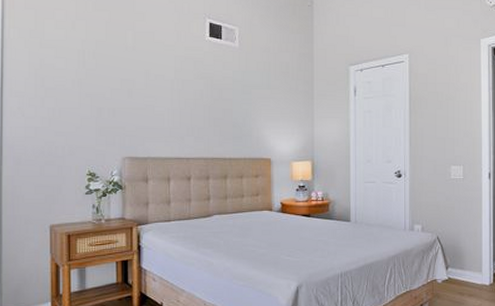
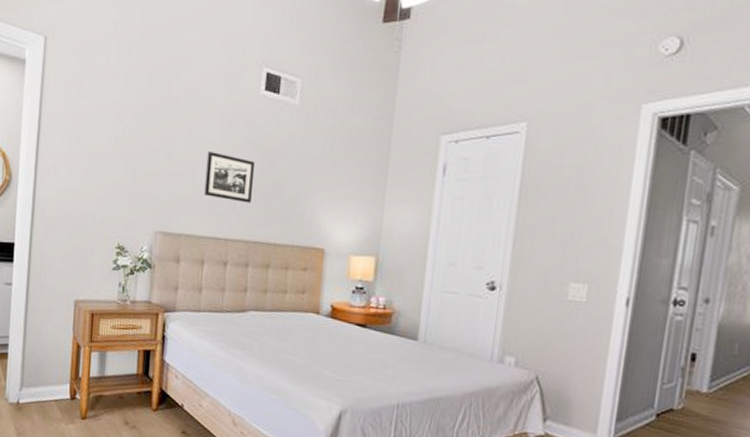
picture frame: none [165,88,207,127] -> present [204,152,256,203]

